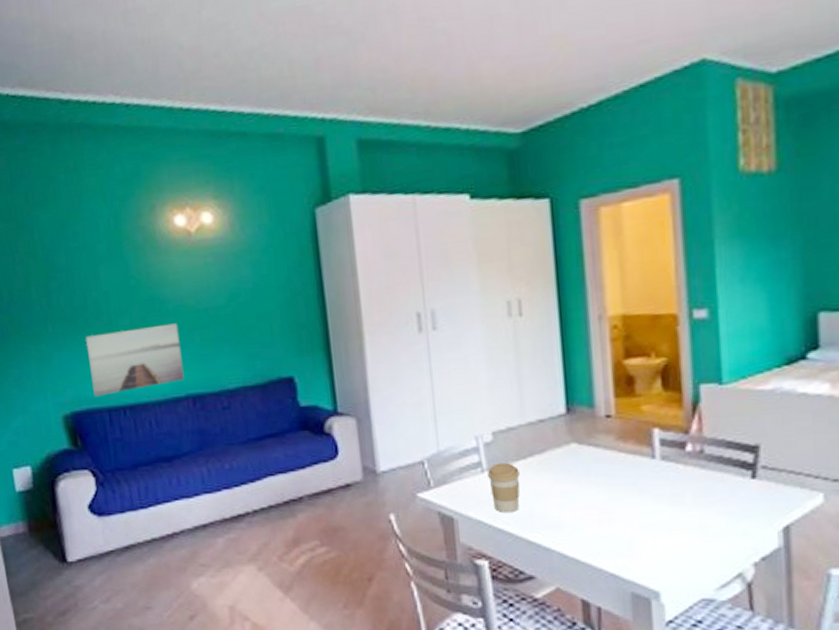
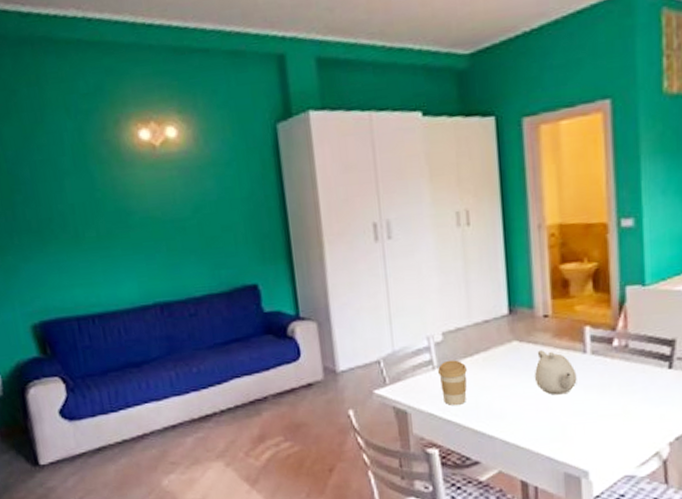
wall art: present [86,323,185,397] -> none [52,234,152,306]
teapot: none [596,454,645,505] -> present [535,350,577,395]

